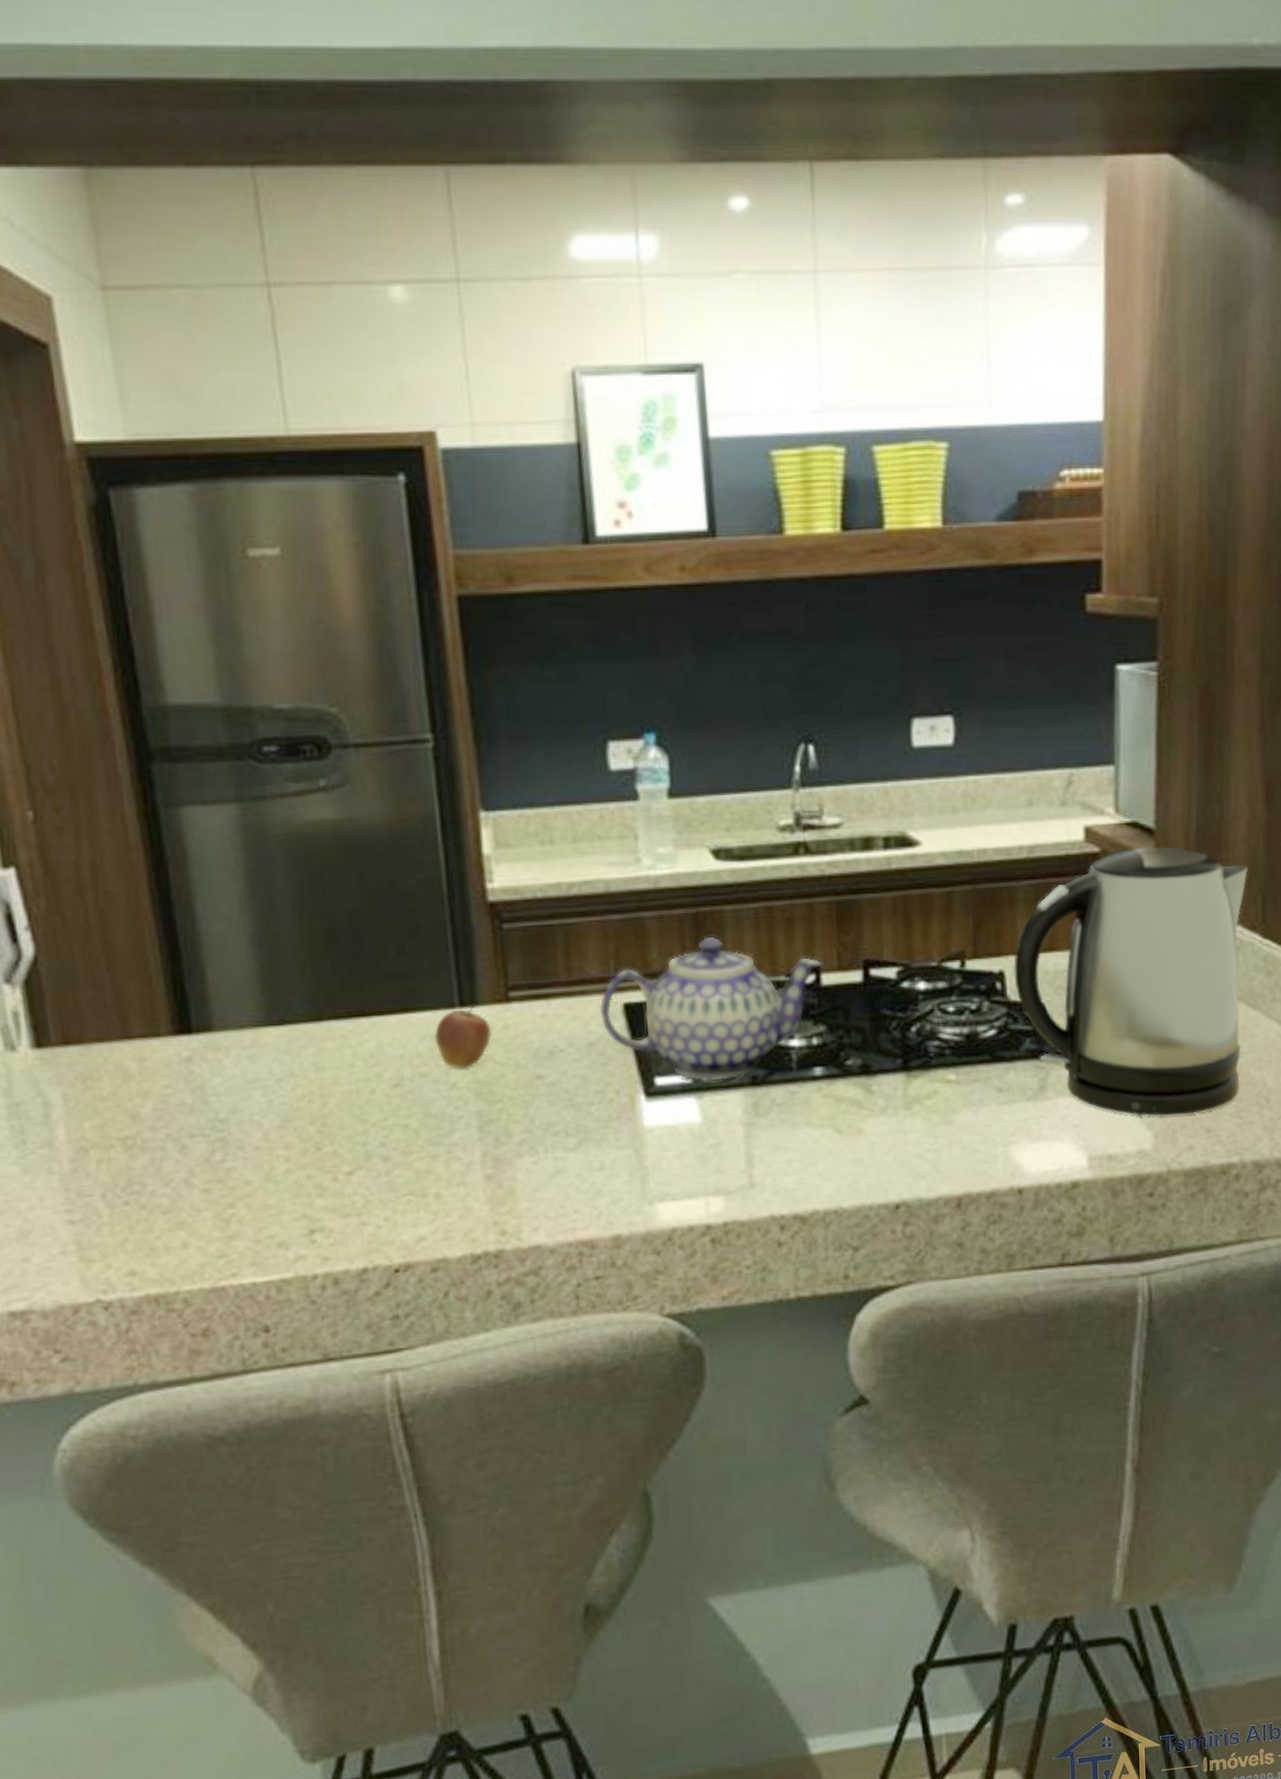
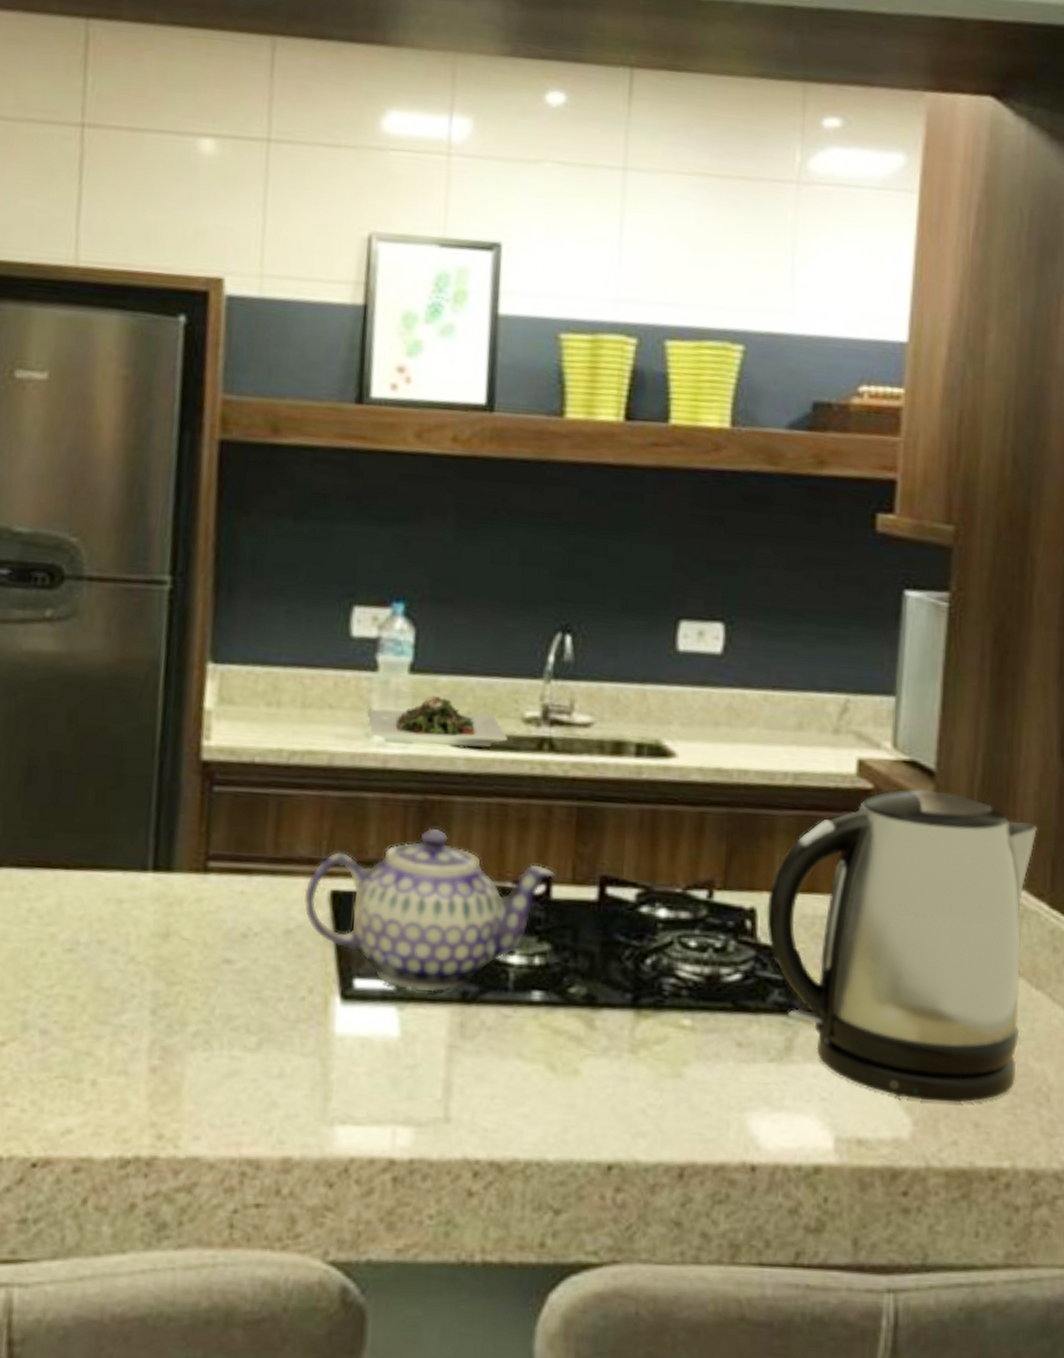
fruit: present [434,1003,492,1068] -> none [120,869,183,941]
salad: none [635,816,767,865] -> present [368,695,508,748]

